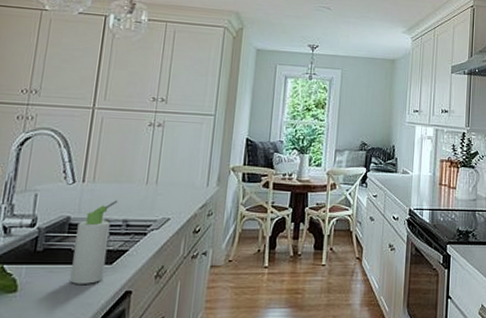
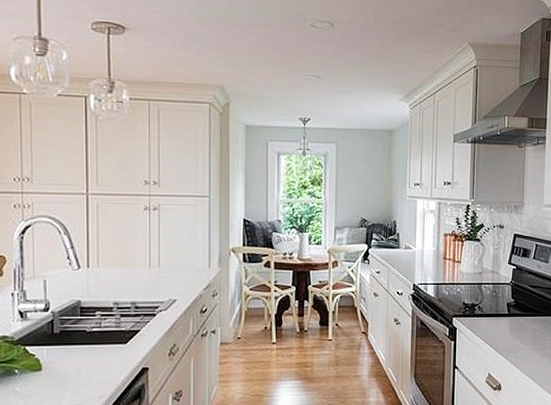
bottle: present [70,200,118,284] -> none [89,284,124,362]

